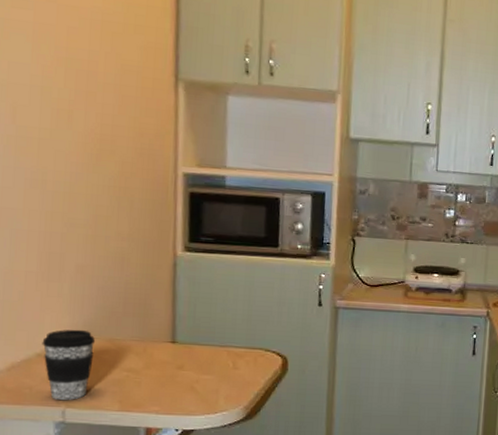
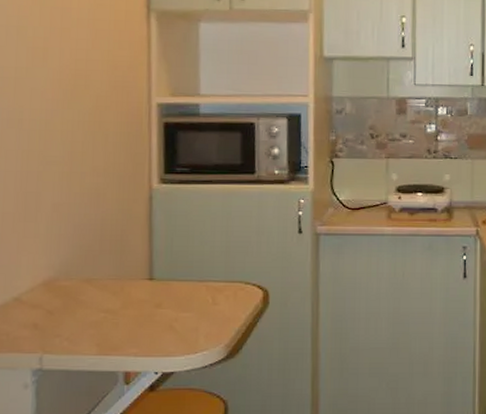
coffee cup: present [42,329,96,400] -> none [19,270,73,345]

